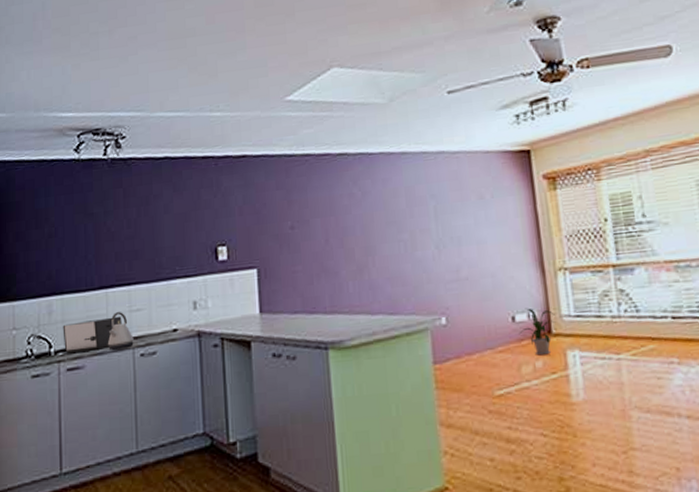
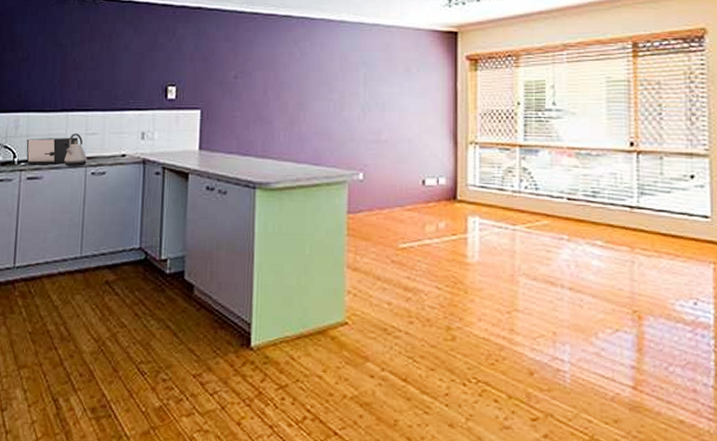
house plant: present [519,308,557,356] -> none [427,174,463,218]

